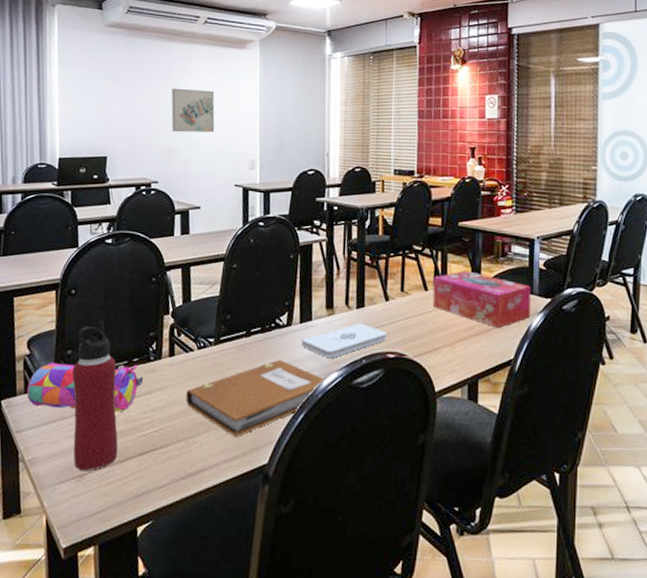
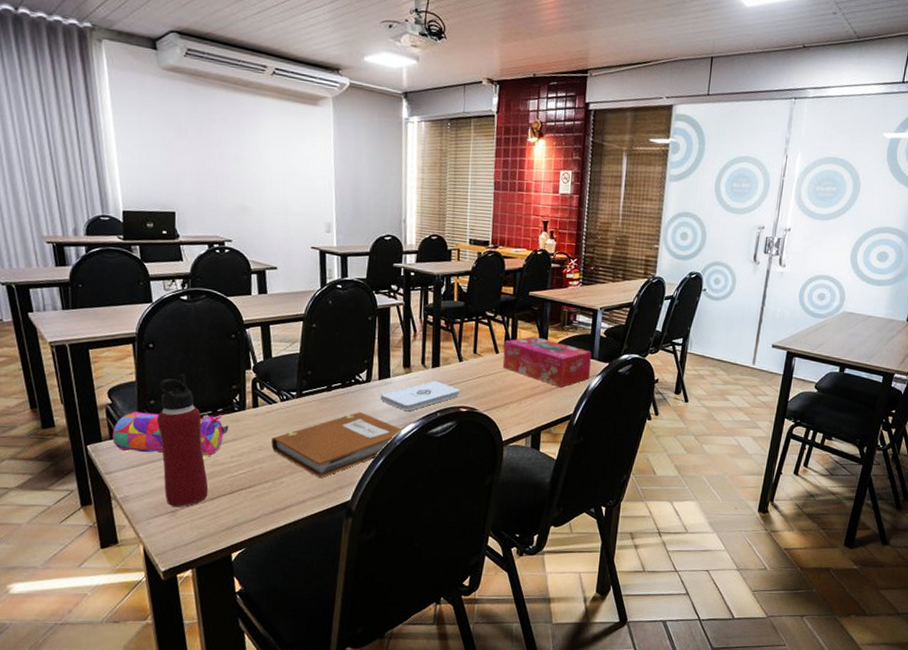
wall art: present [171,88,215,133] -> none [240,143,289,193]

